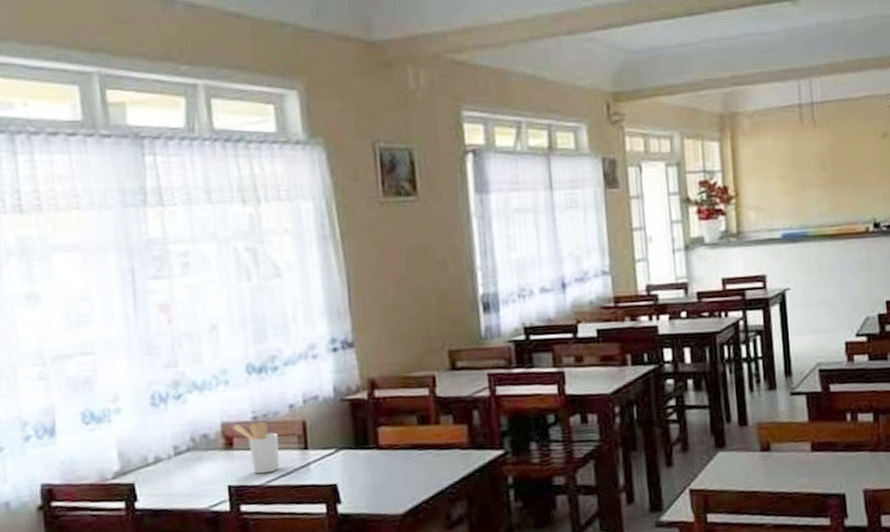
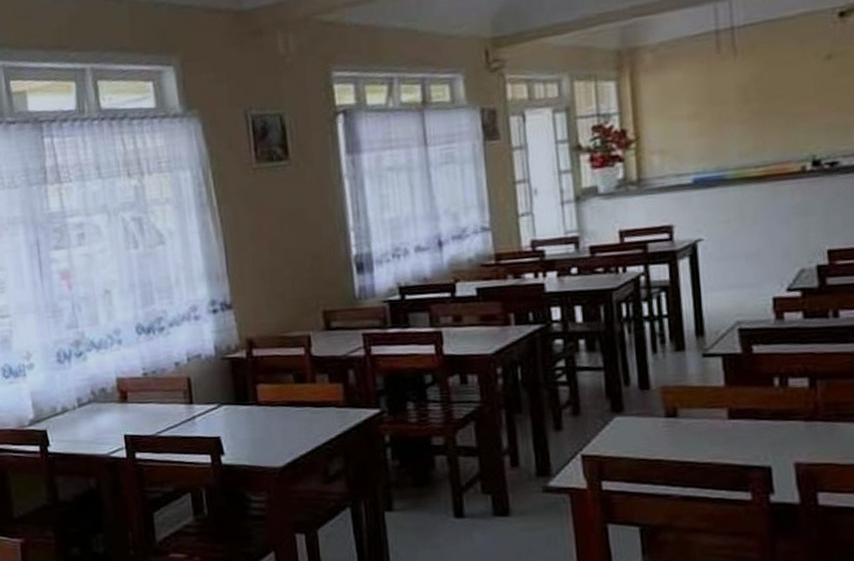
utensil holder: present [233,422,280,474] -> none [126,378,168,425]

